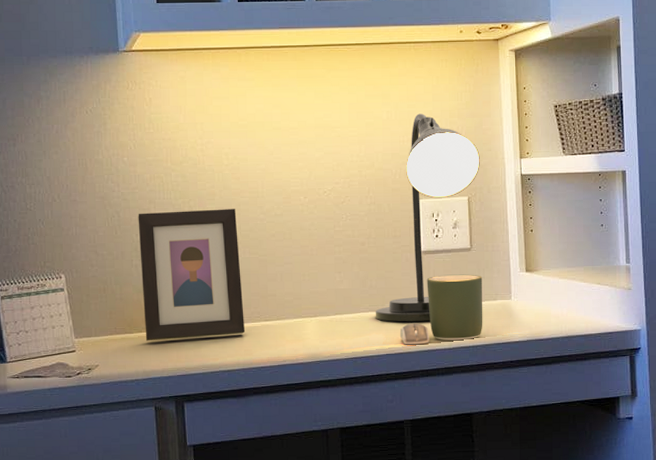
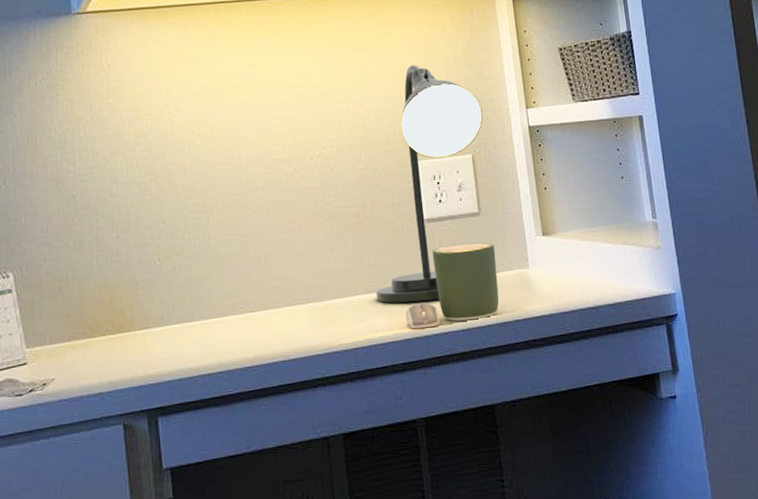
picture frame: present [138,209,246,341] -> none [97,184,227,346]

